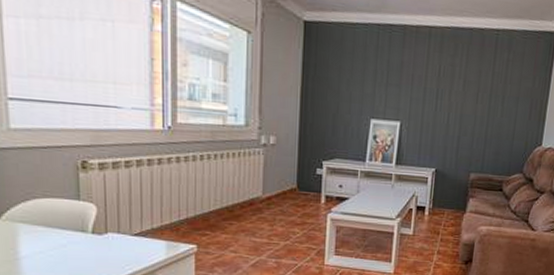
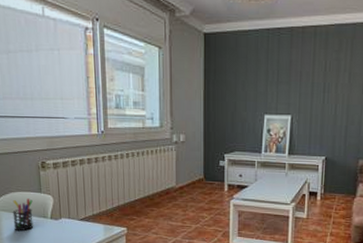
pen holder: none [35,207,67,249] -> present [12,198,34,232]

